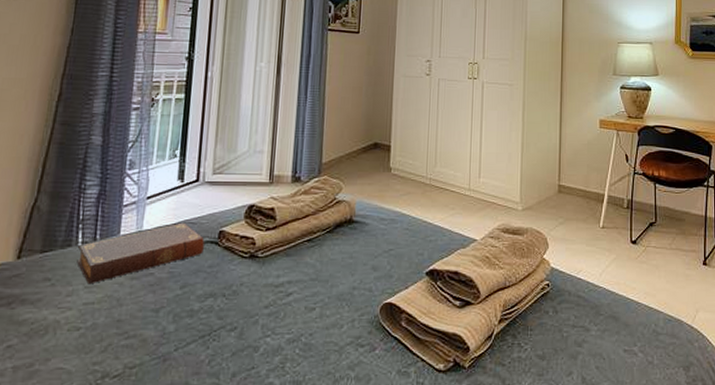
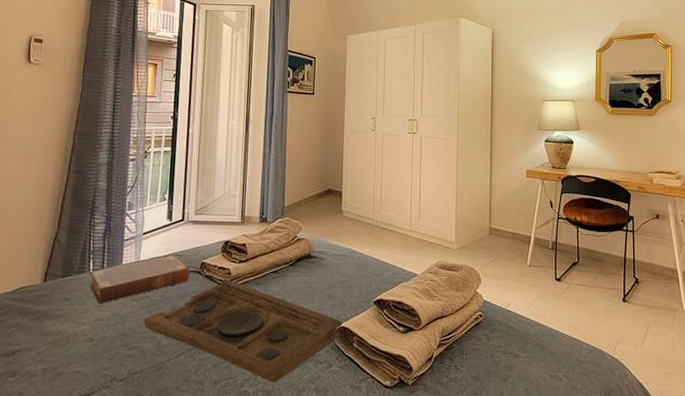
decorative tray: none [145,251,389,372] -> present [143,279,342,383]

